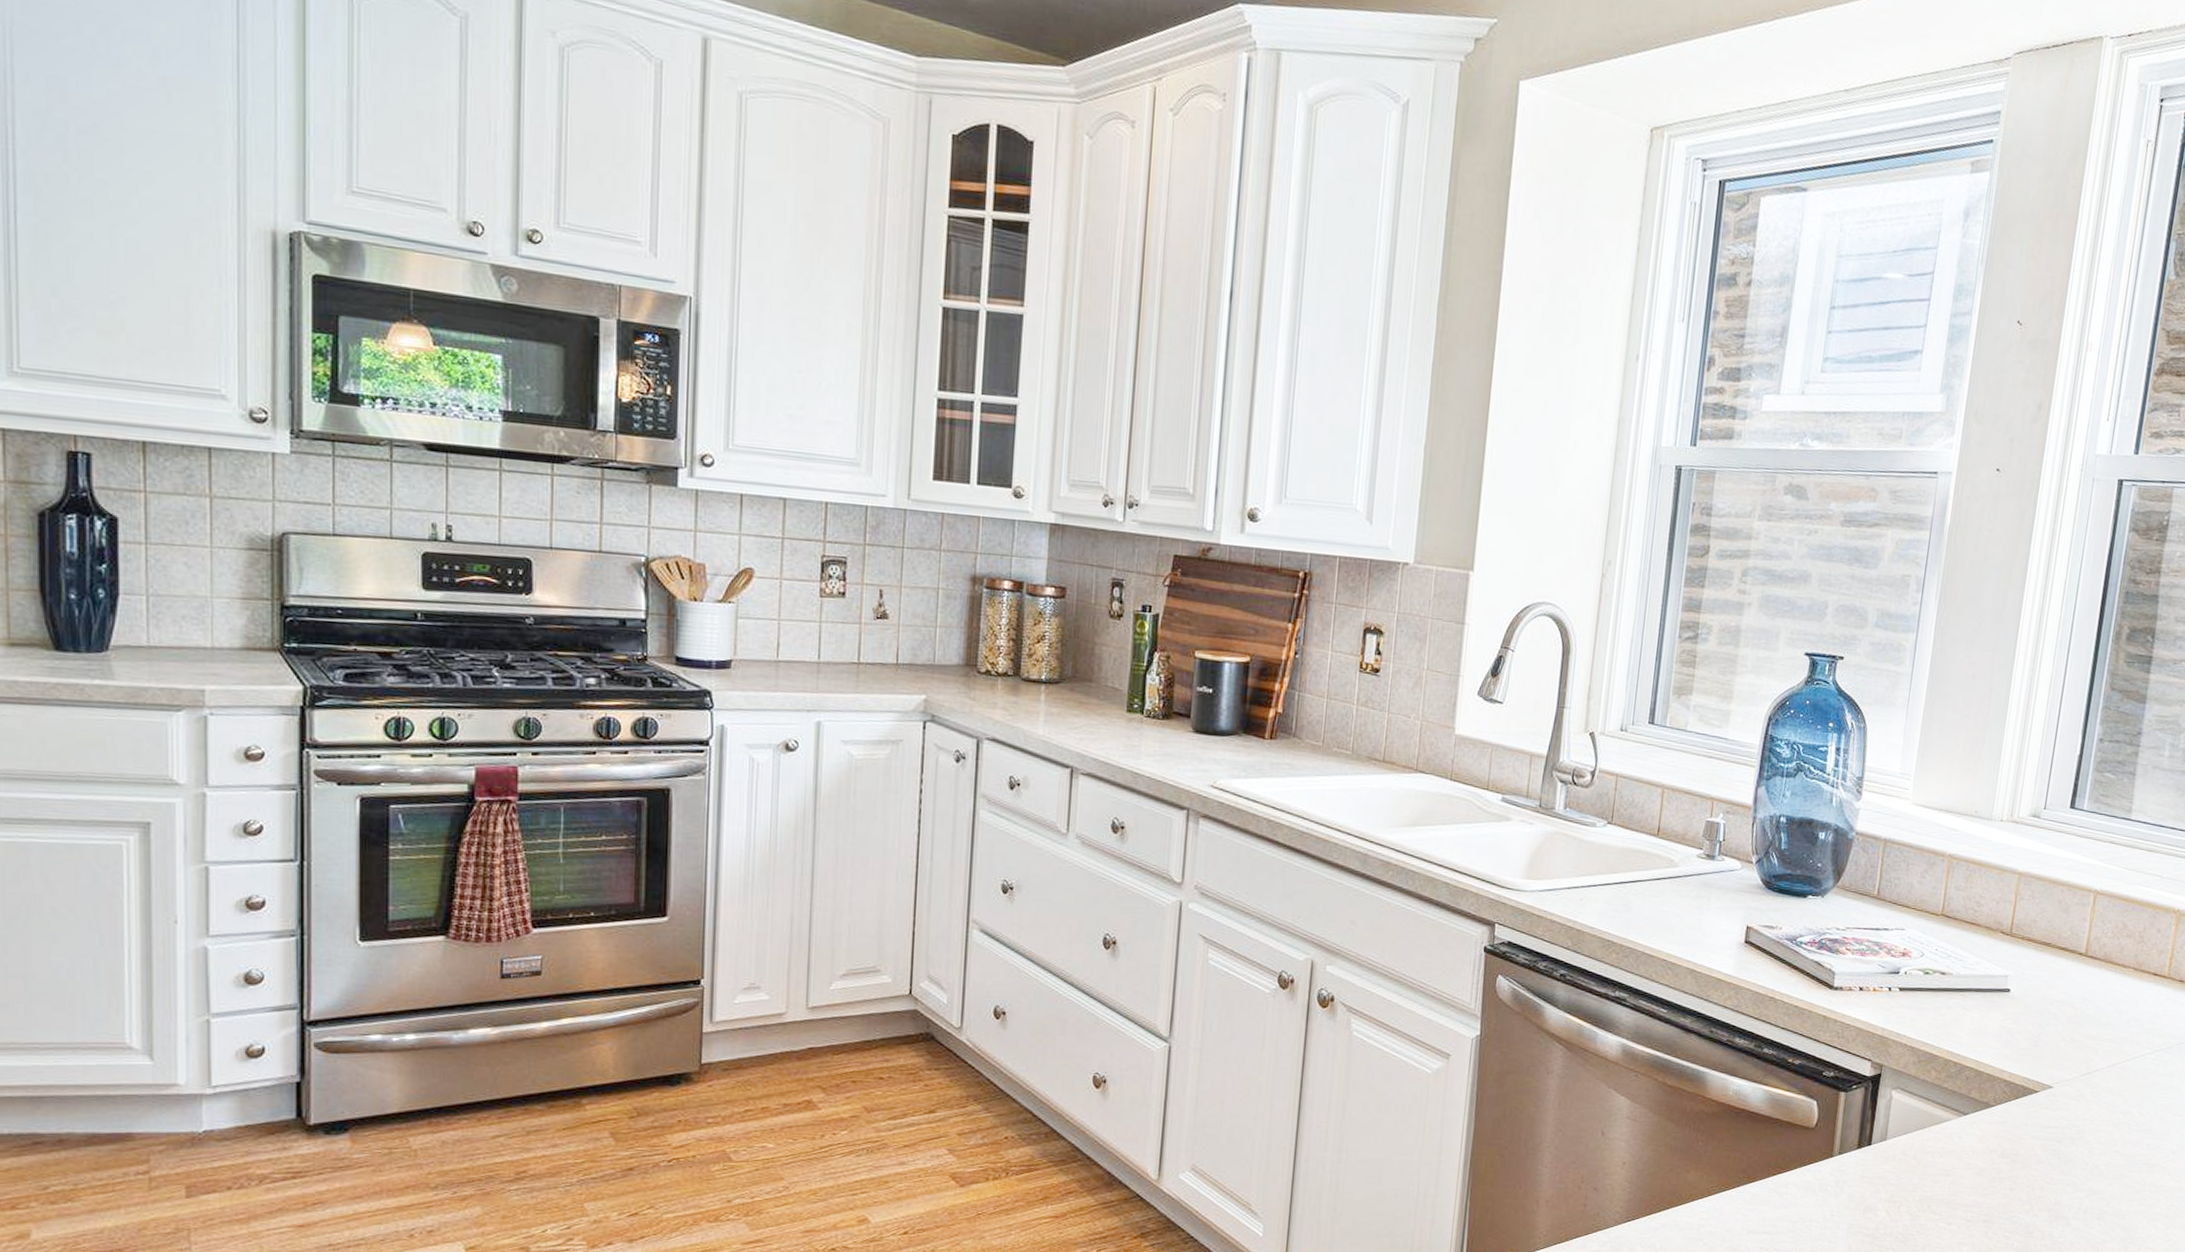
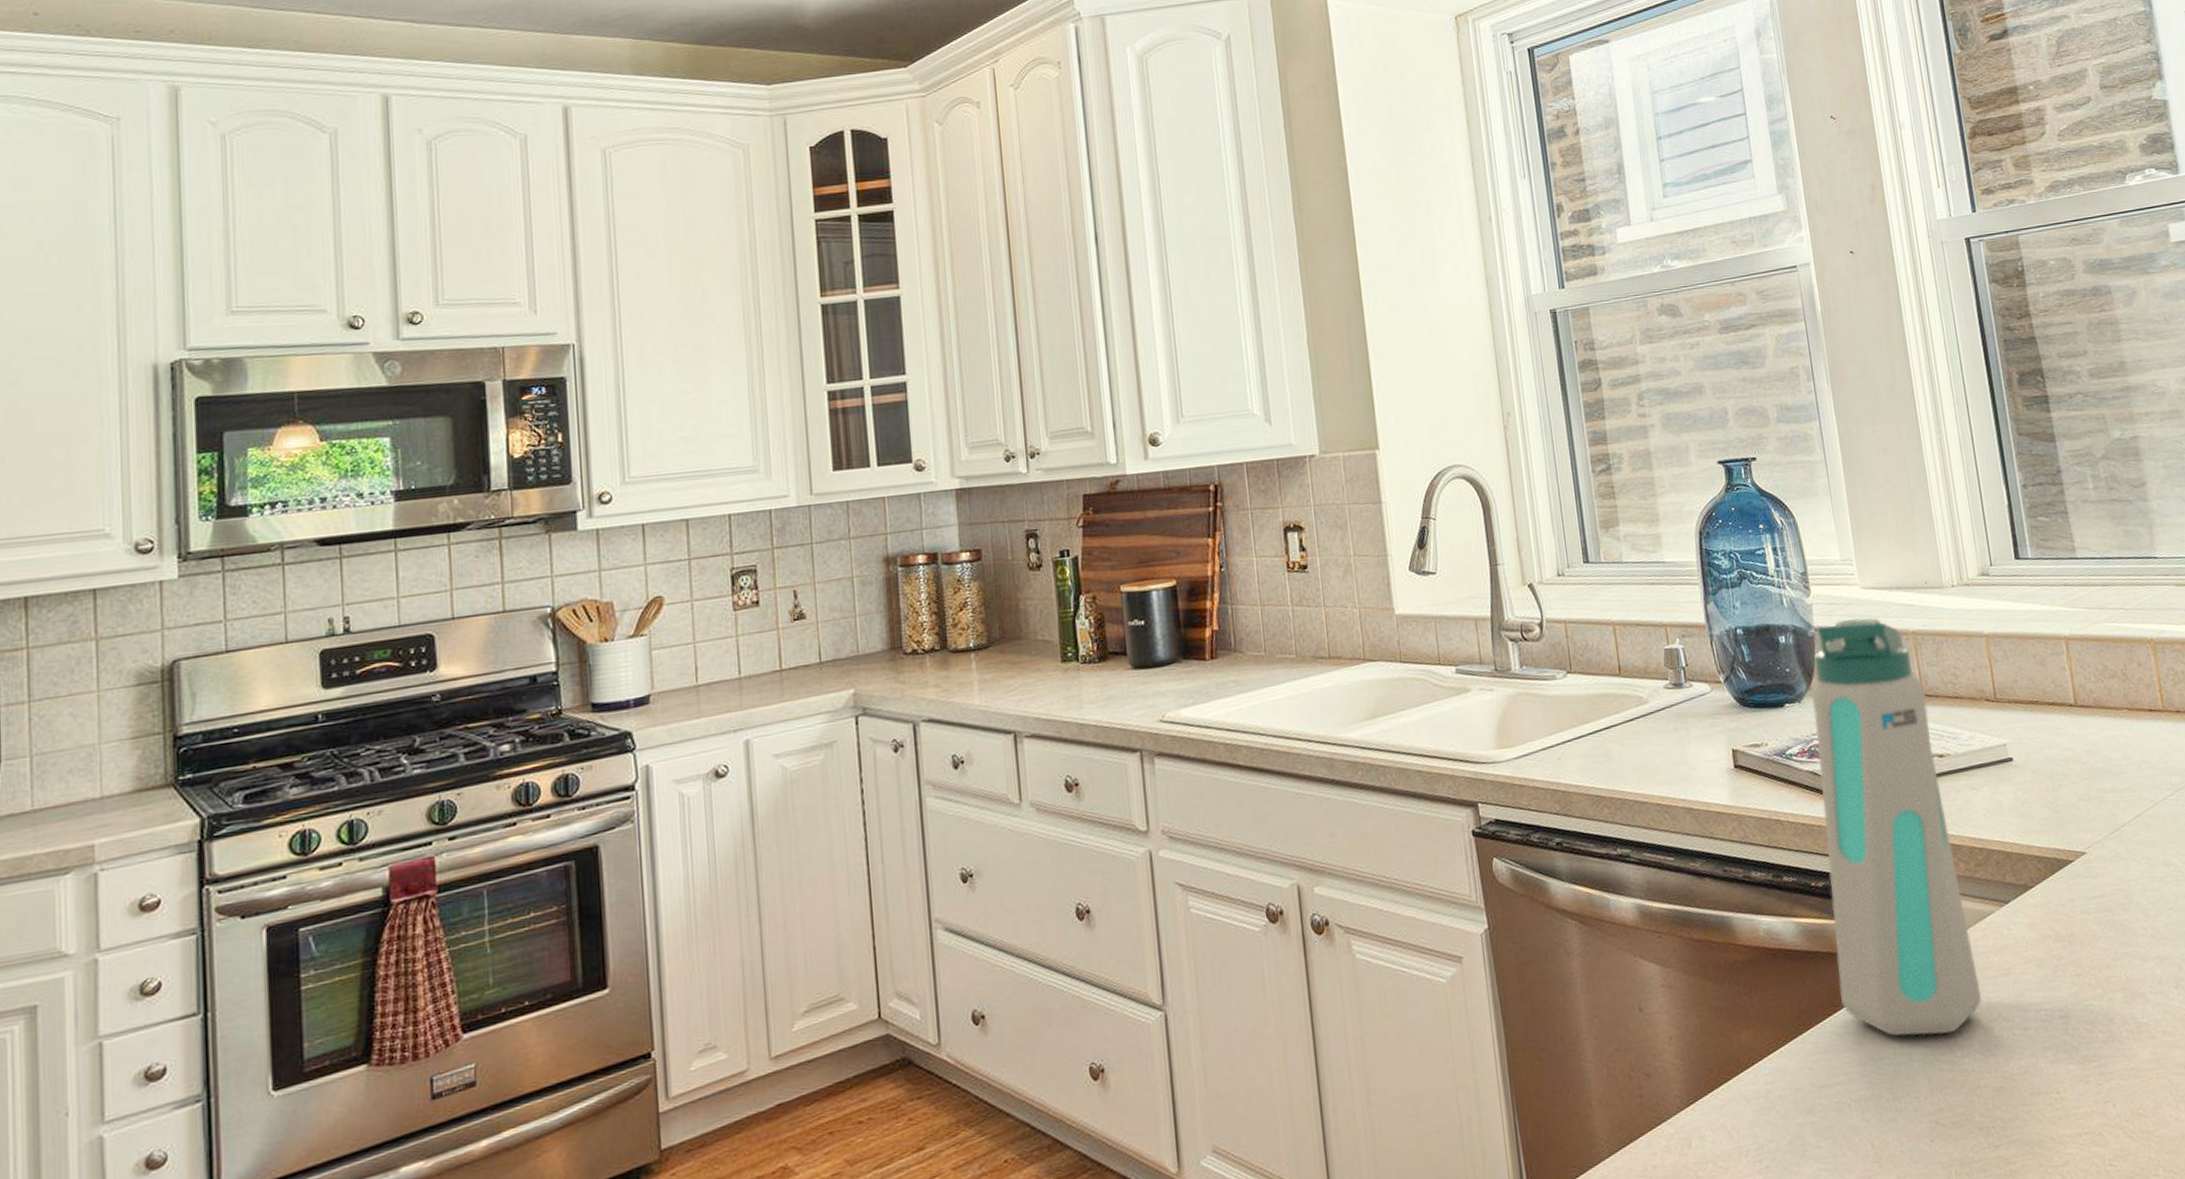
water bottle: none [1788,829,1946,1213] -> present [1810,618,1982,1036]

